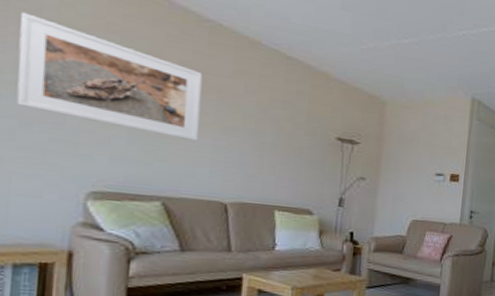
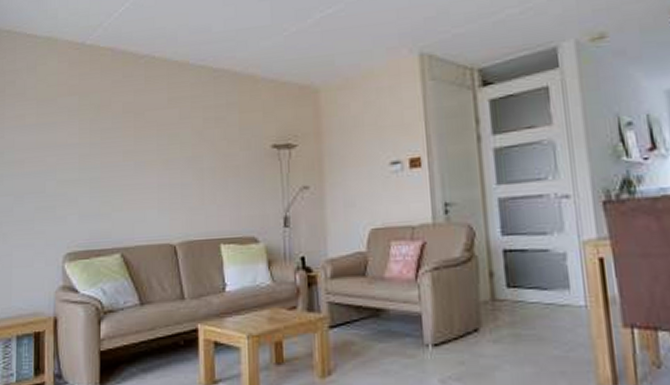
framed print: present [16,12,203,141] -> none [12,97,146,183]

